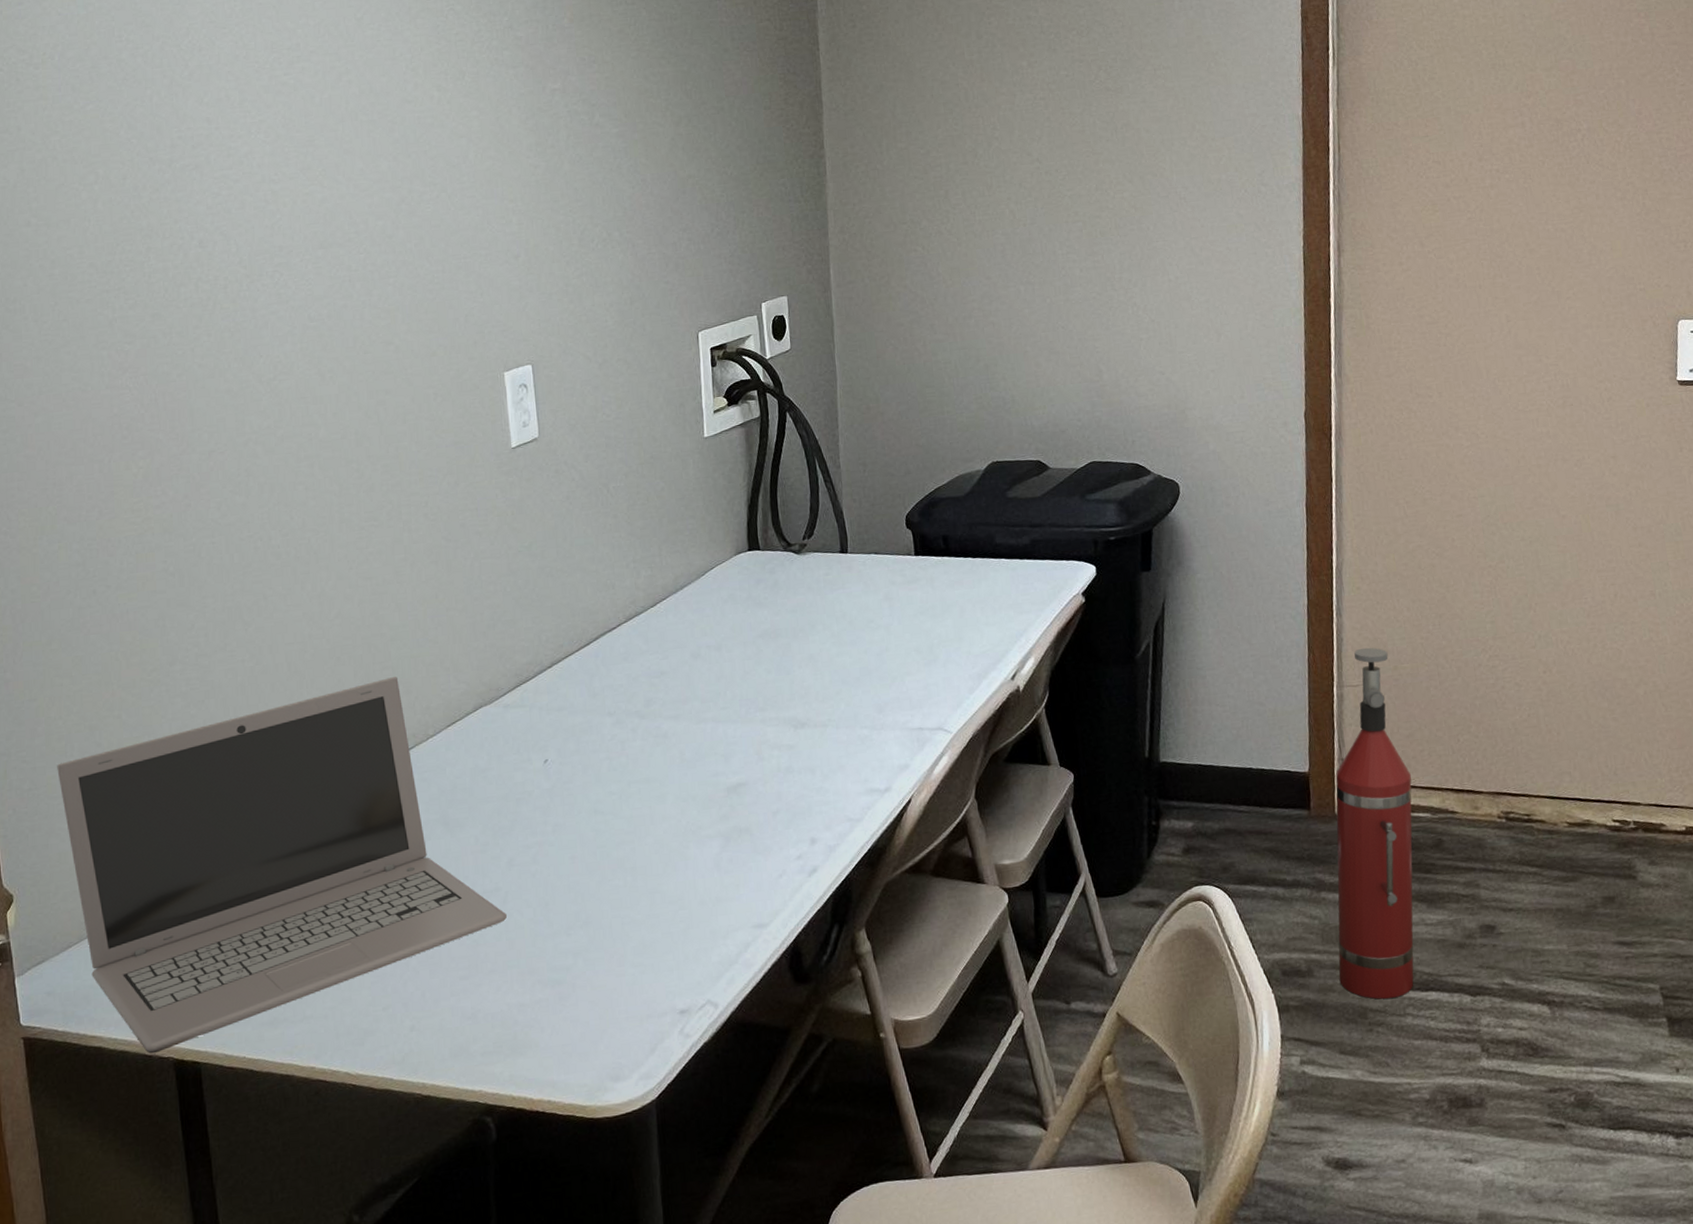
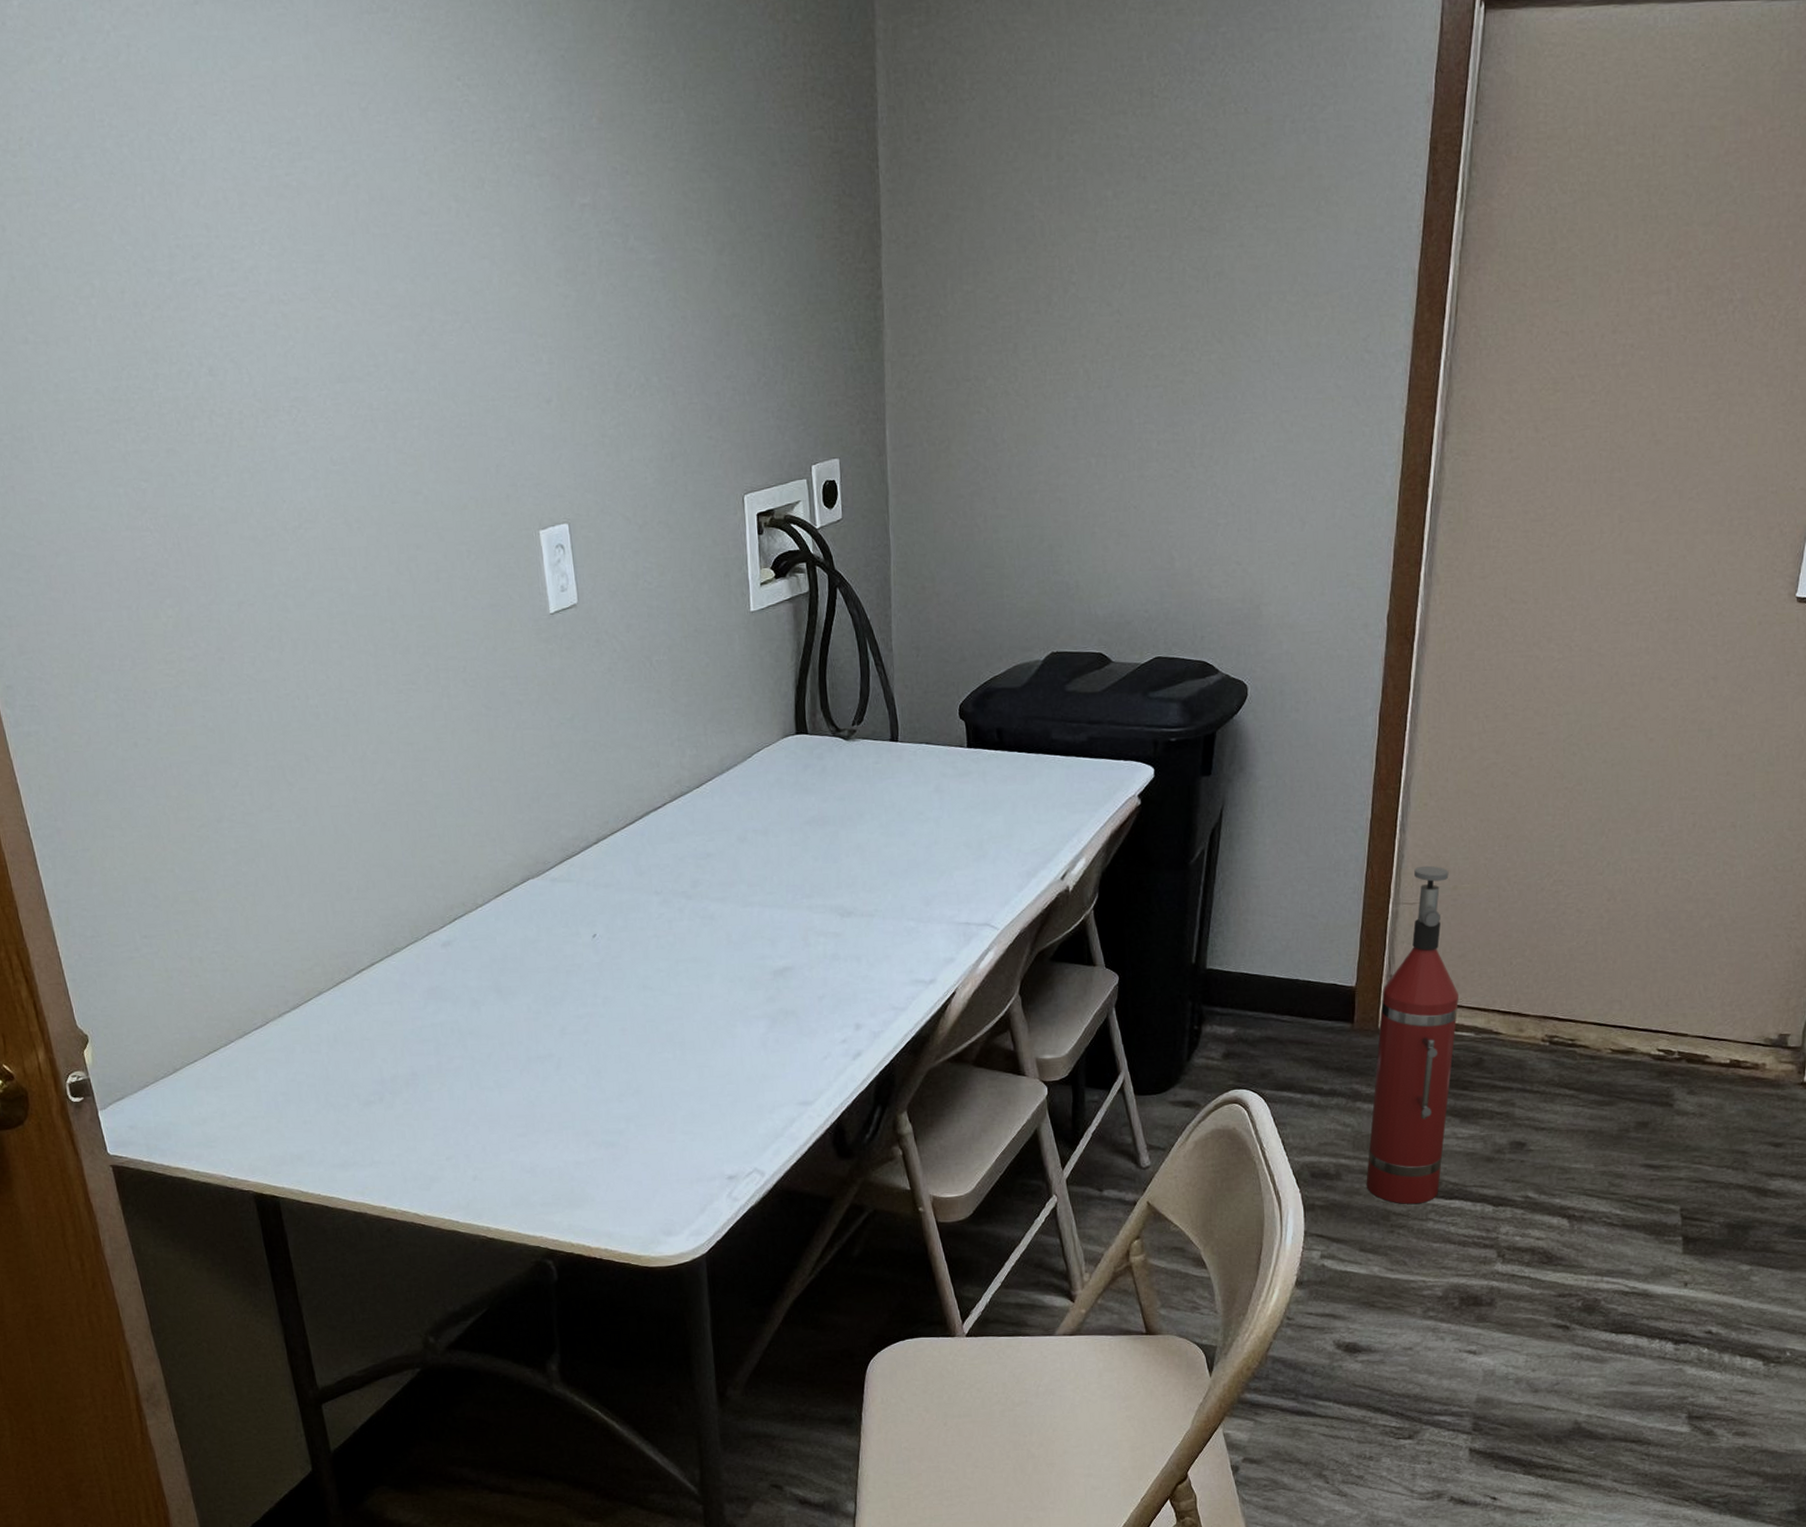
laptop: present [57,676,507,1054] -> none [116,844,561,1187]

